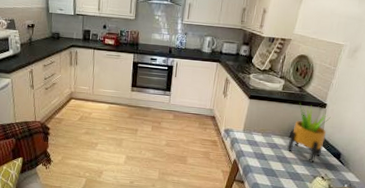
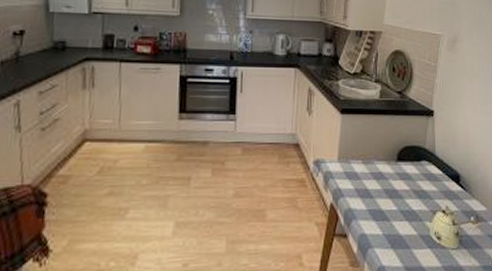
potted plant: present [287,103,331,164] -> none [396,113,441,194]

